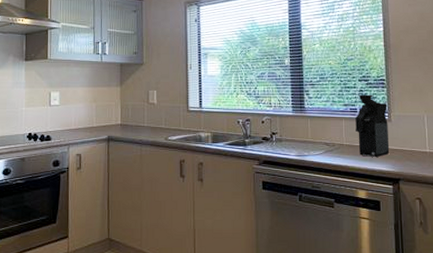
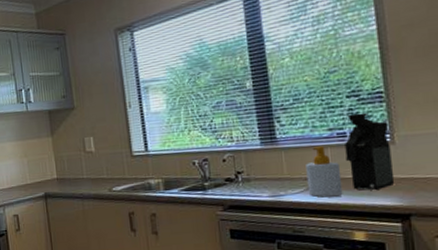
soap bottle: none [325,118,352,160] -> present [306,146,343,198]

